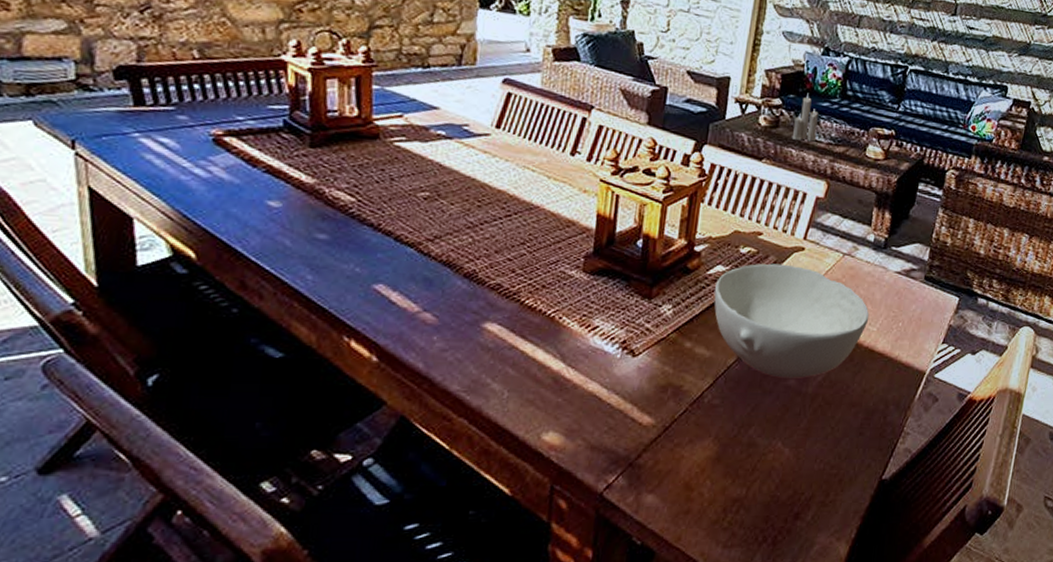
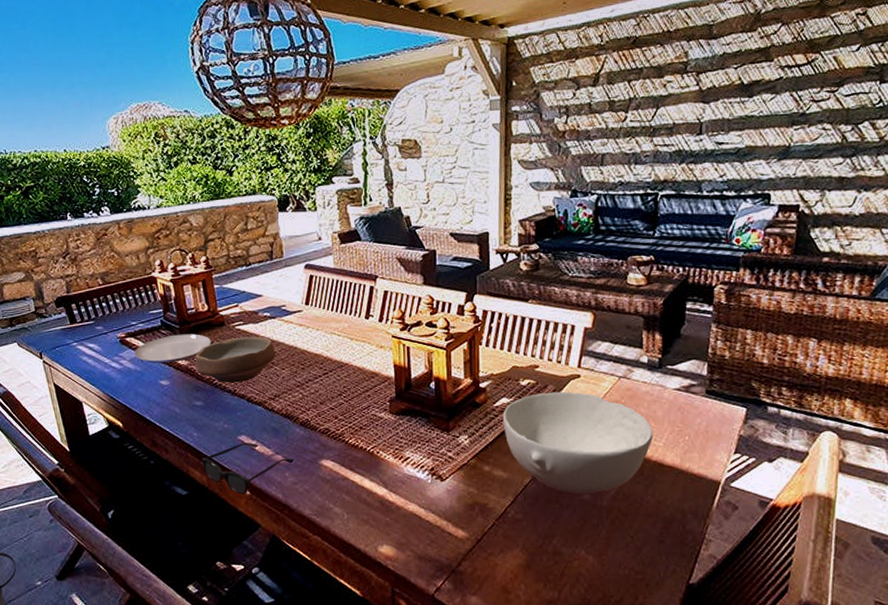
plate: none [233,141,356,179] -> present [134,334,211,364]
sunglasses: none [313,293,449,362] -> present [202,442,295,495]
bowl: none [324,156,446,216] -> present [194,336,276,383]
candle: present [791,92,818,142] -> none [552,234,576,279]

